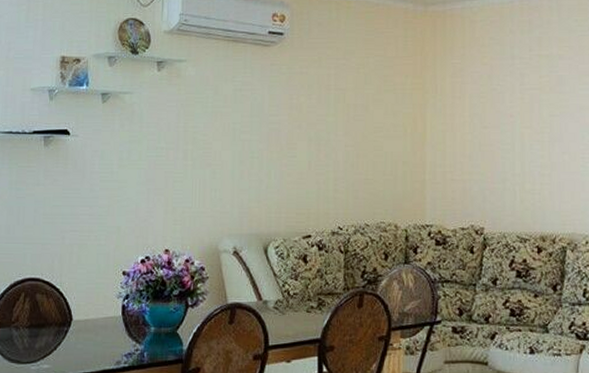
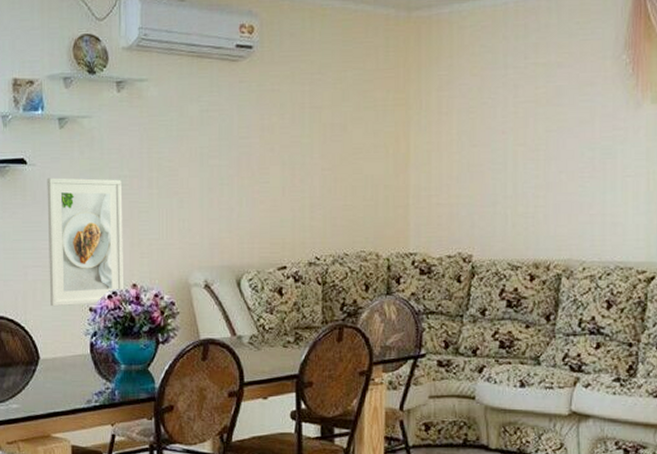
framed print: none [85,148,159,270] -> present [47,177,123,307]

